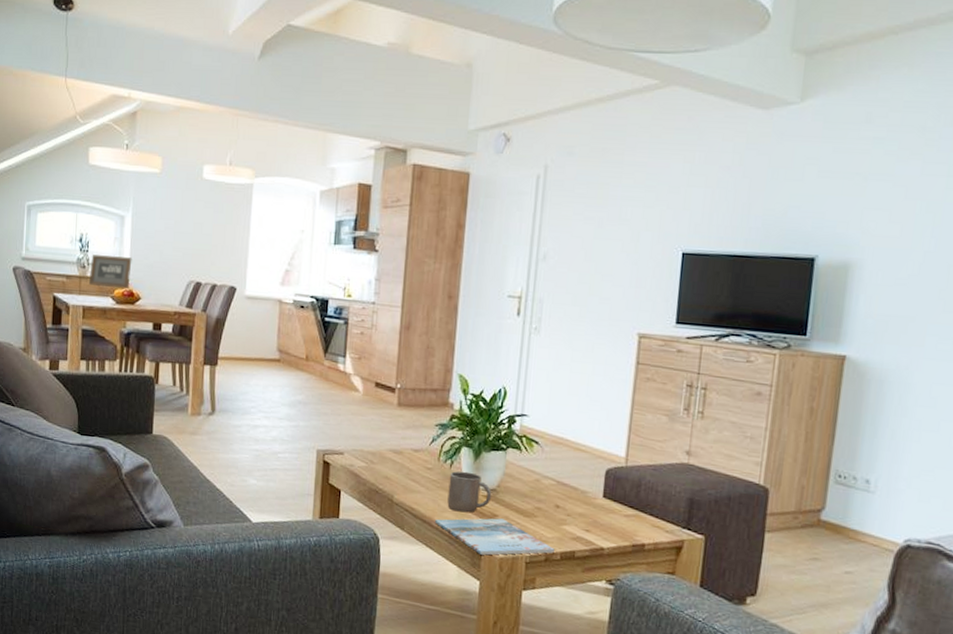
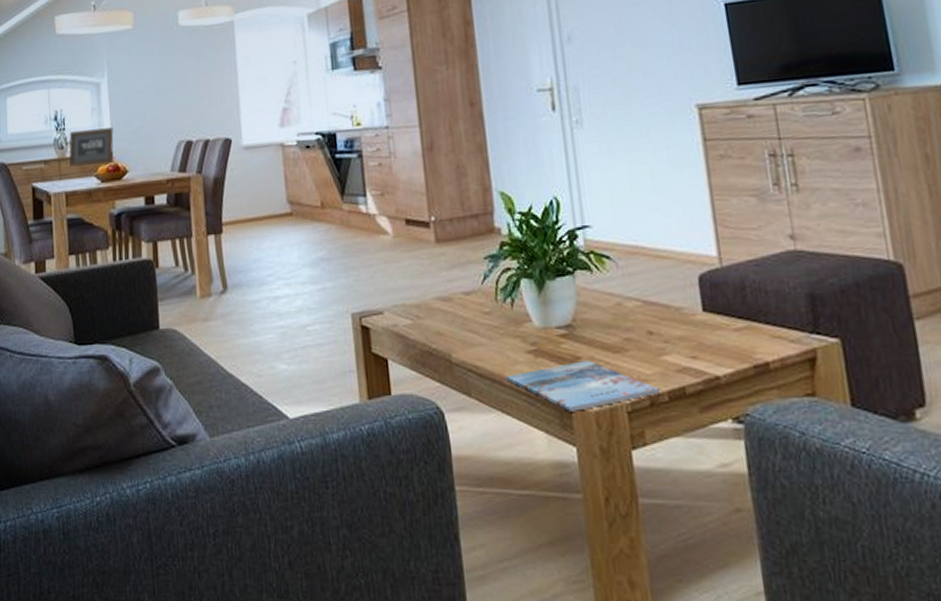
mug: present [447,471,492,513] -> none [512,308,569,361]

